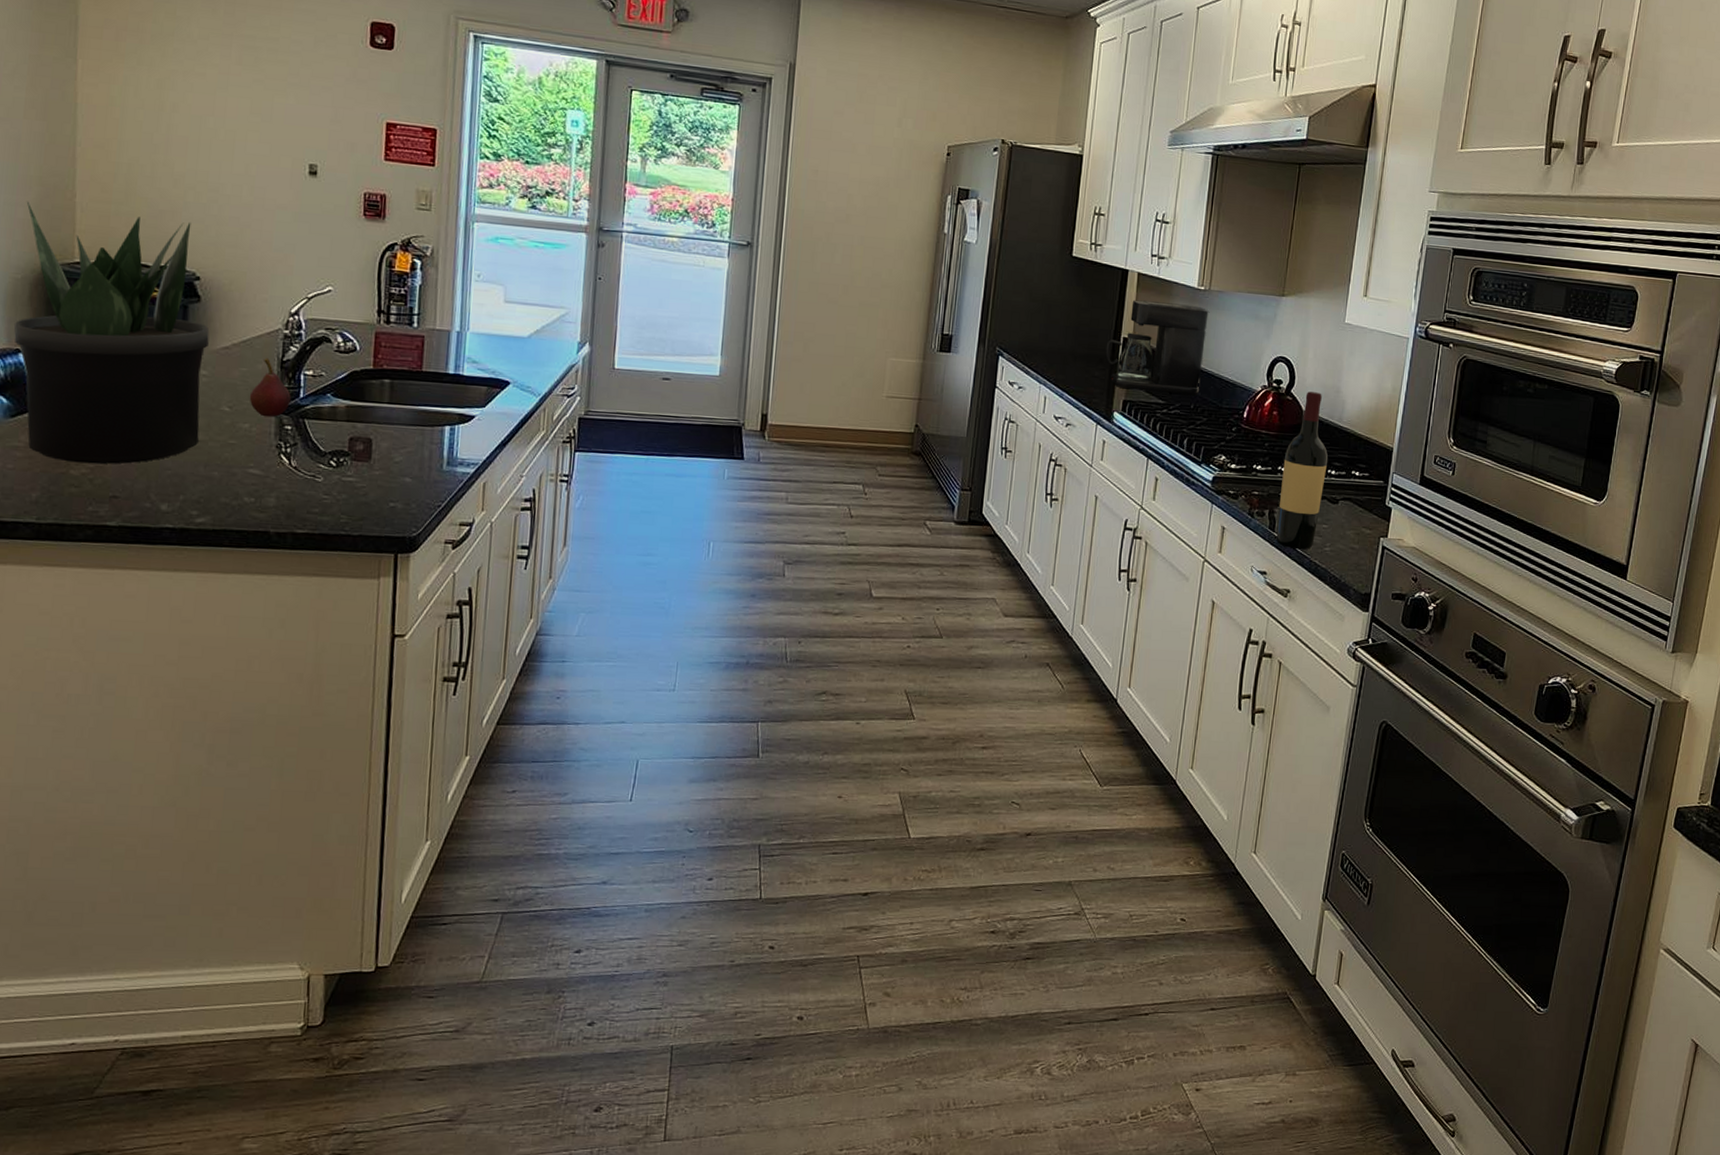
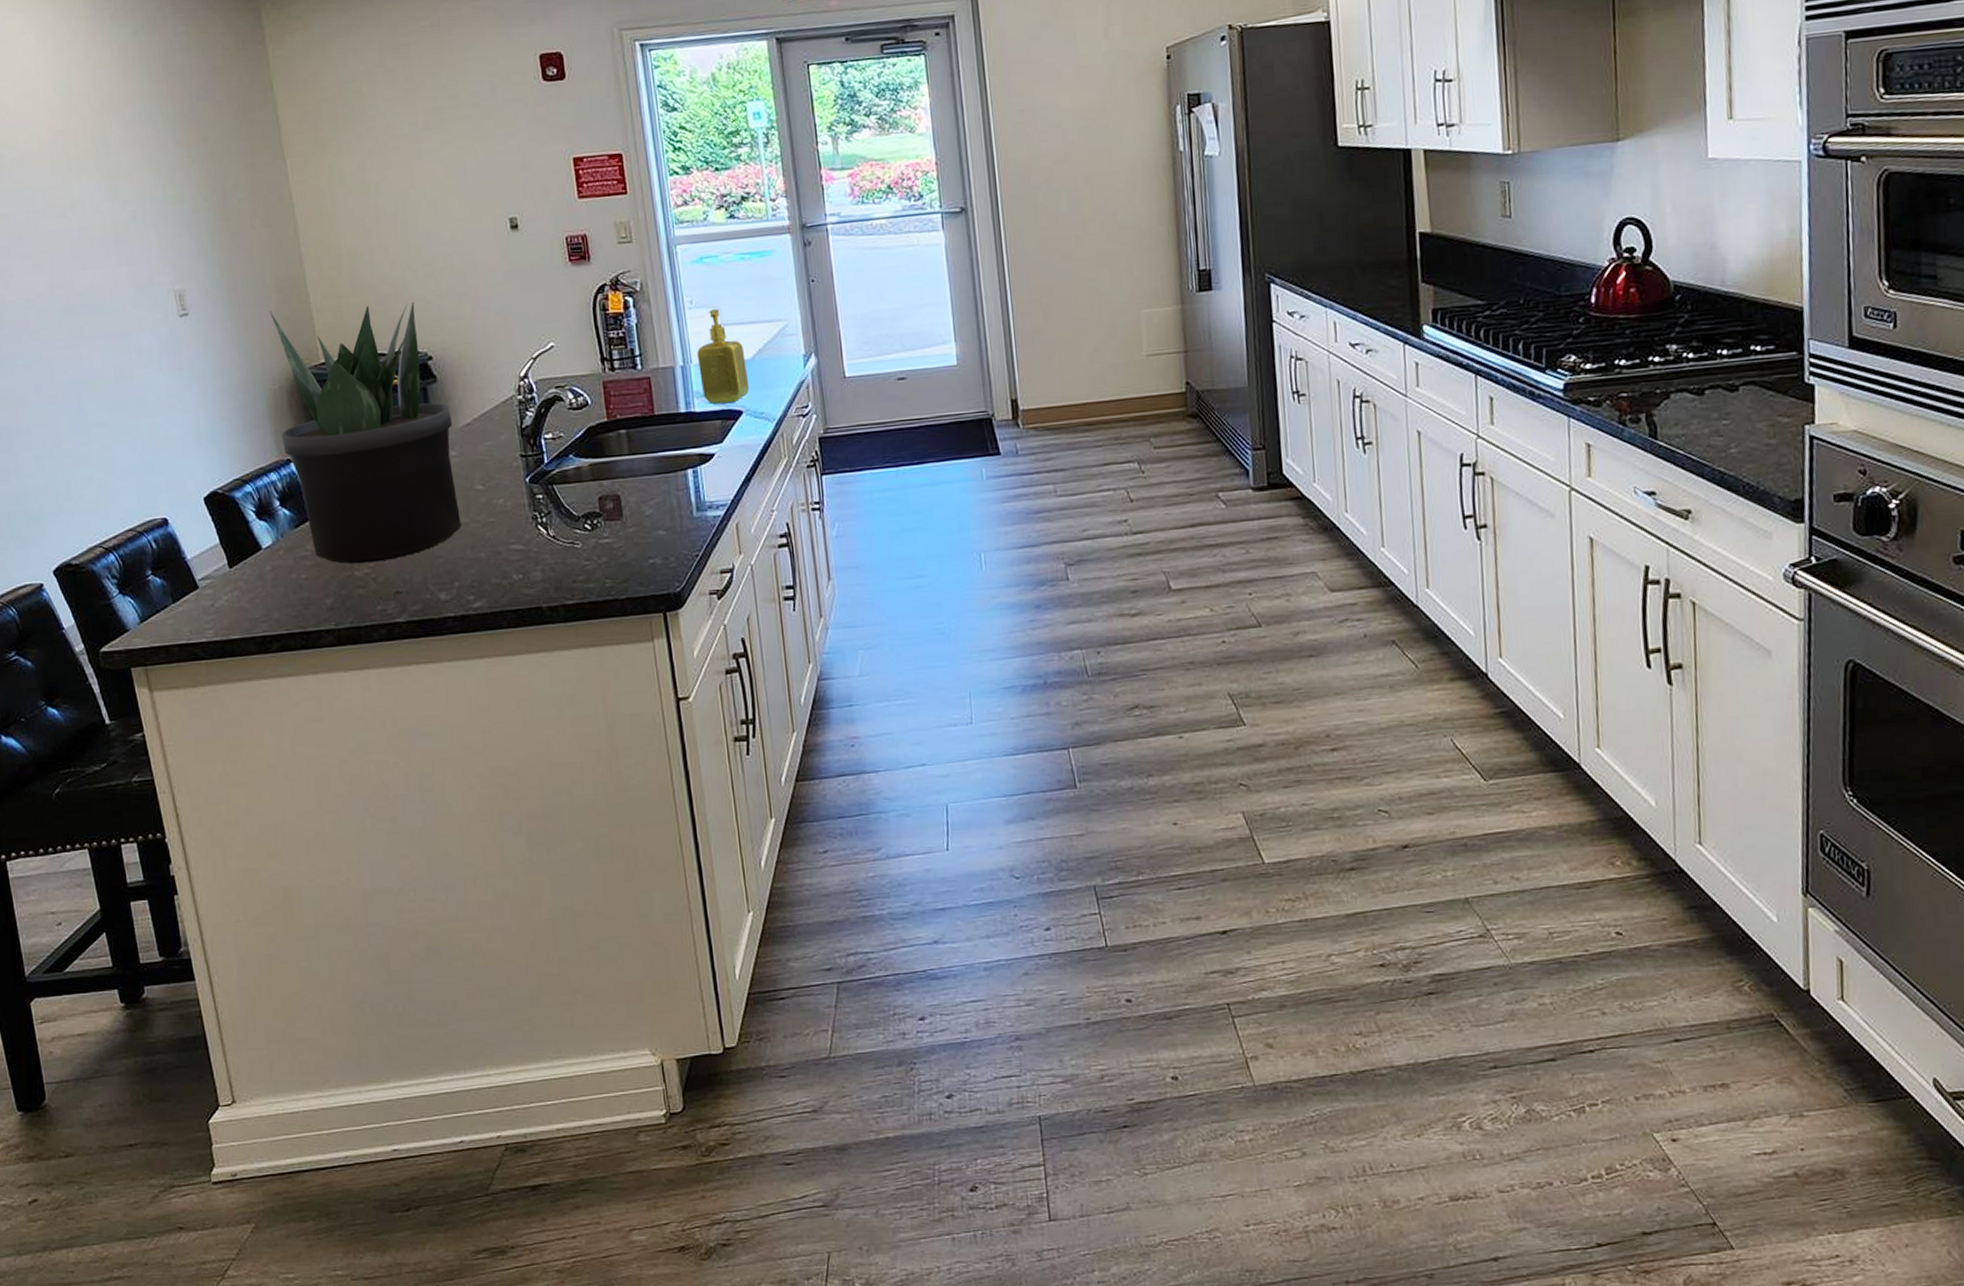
fruit: present [249,358,291,418] -> none [498,428,537,489]
soap dispenser: none [474,286,522,372] -> present [696,309,750,404]
coffee maker: present [1105,300,1209,396] -> none [1399,175,1528,296]
wine bottle: present [1276,391,1328,550] -> none [1654,254,1715,458]

